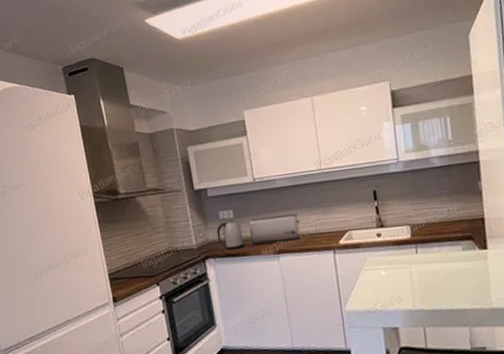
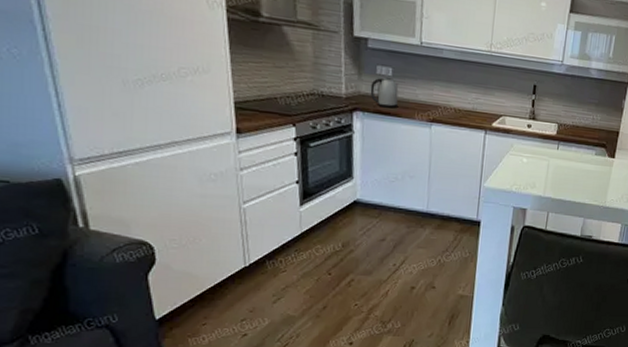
toaster: present [248,213,301,246] -> none [405,81,459,113]

